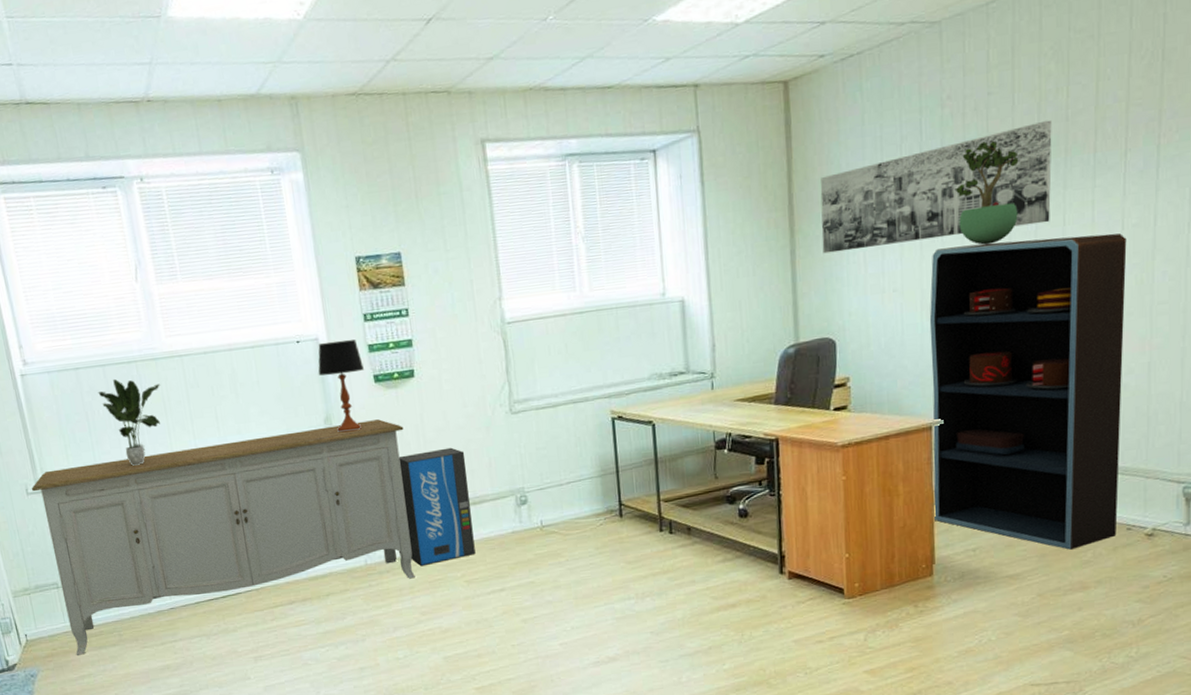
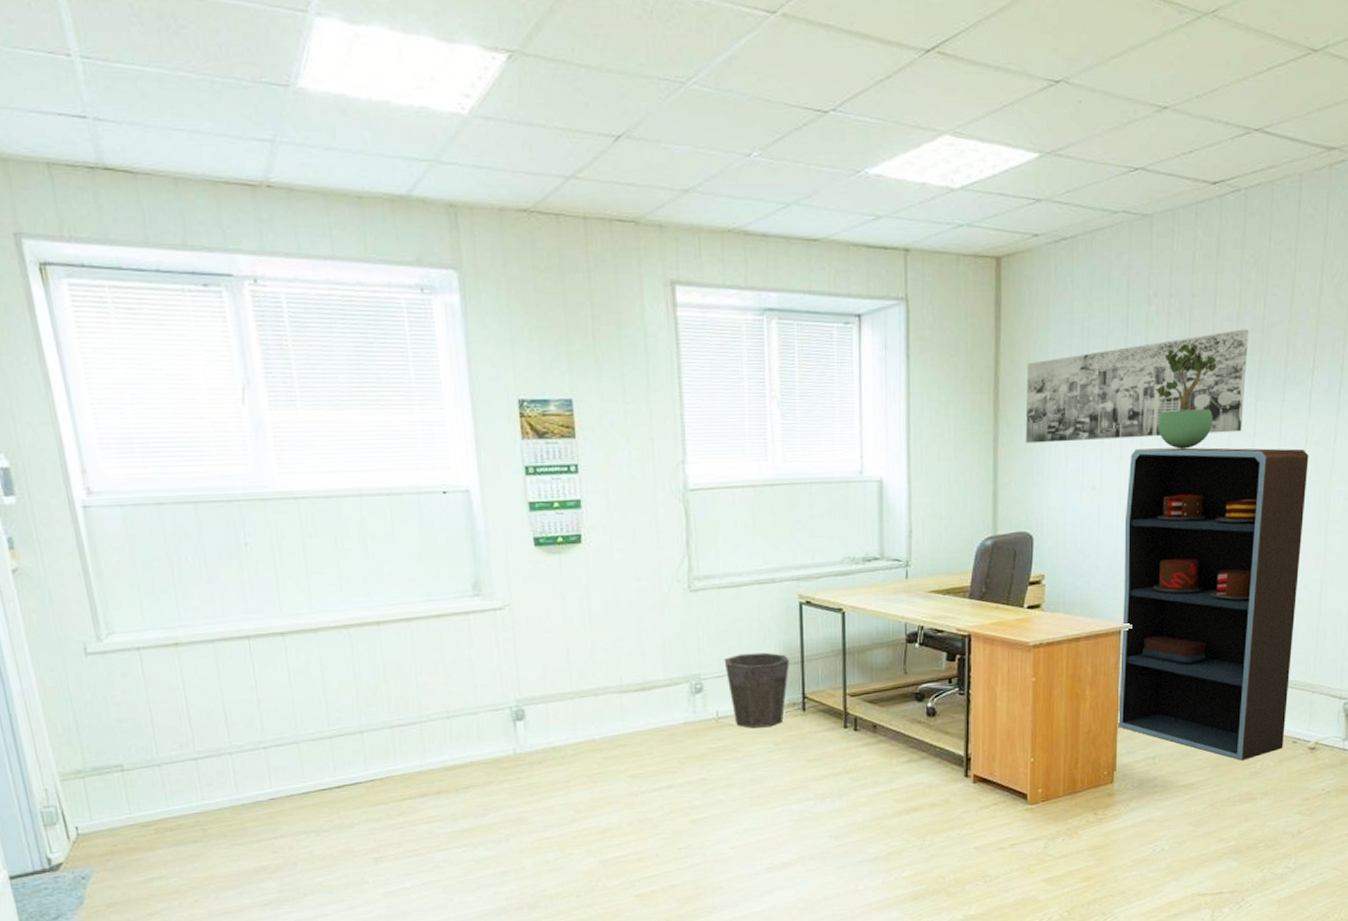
sideboard: present [31,419,415,655] -> none [91,589,572,854]
potted plant: present [98,378,160,466] -> none [186,519,269,626]
table lamp: present [318,339,364,433] -> none [467,494,522,601]
air purifier: present [398,447,476,567] -> none [558,625,642,758]
waste bin: none [545,465,606,535] -> present [724,652,790,728]

